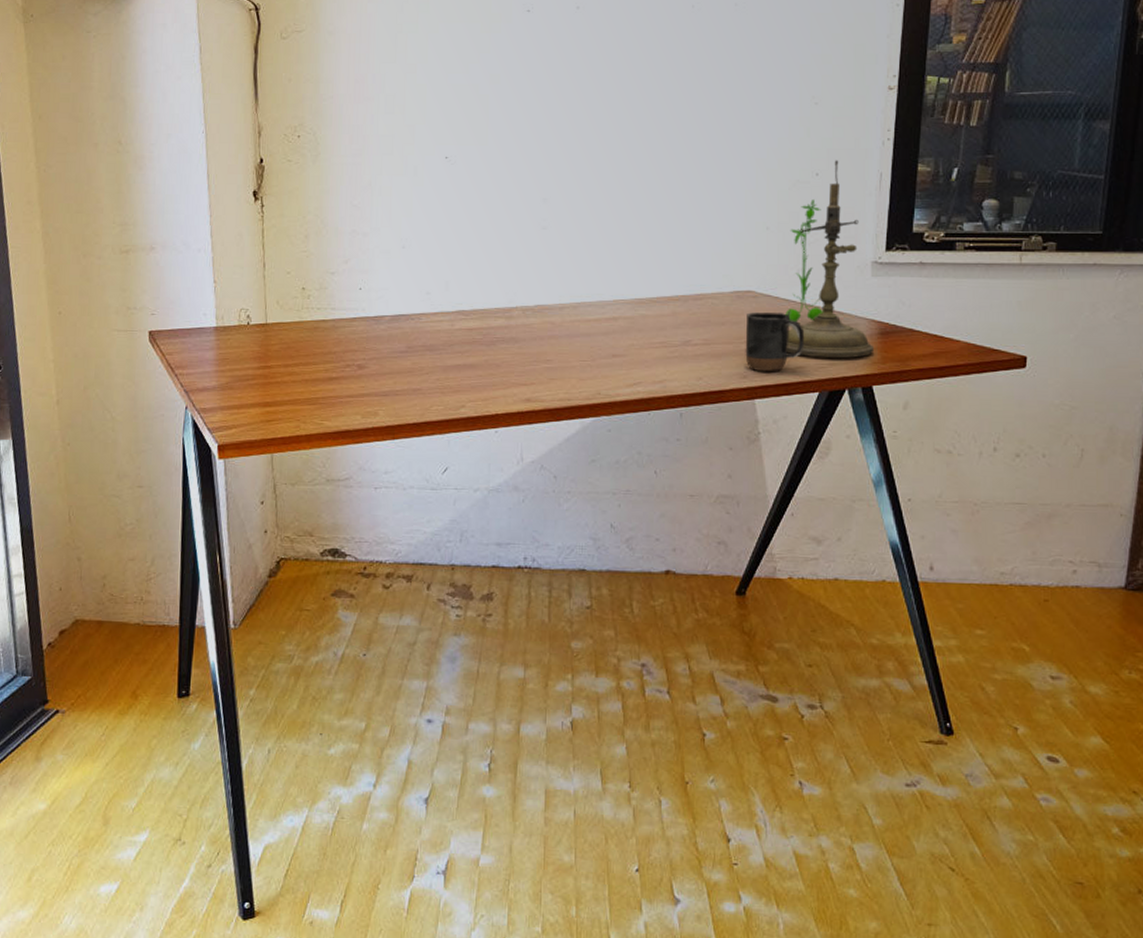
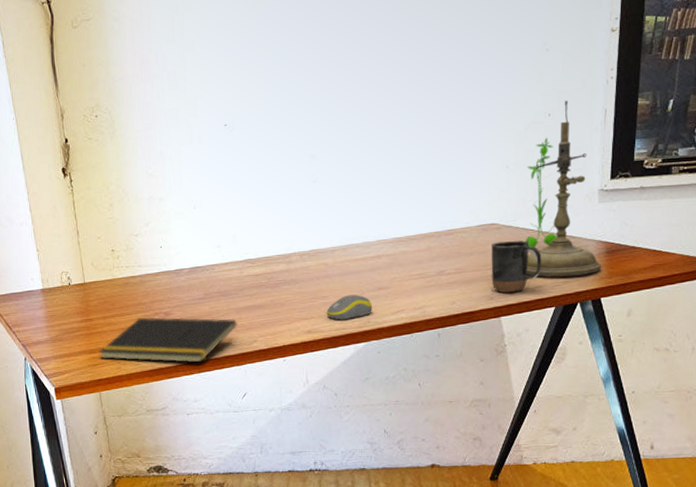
notepad: none [275,368,443,427] -> present [99,317,237,363]
computer mouse: none [549,360,605,388] -> present [326,294,373,320]

